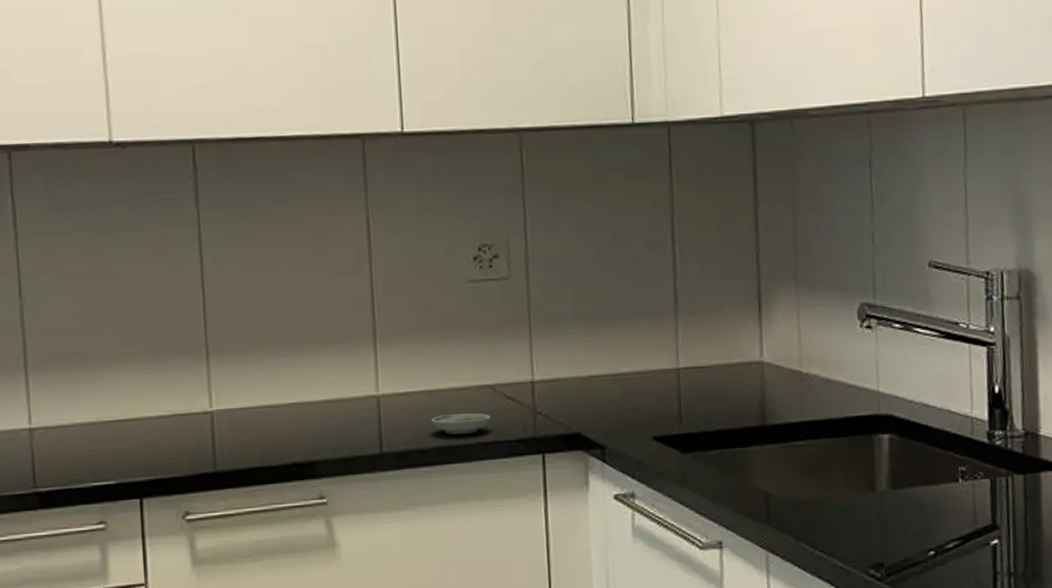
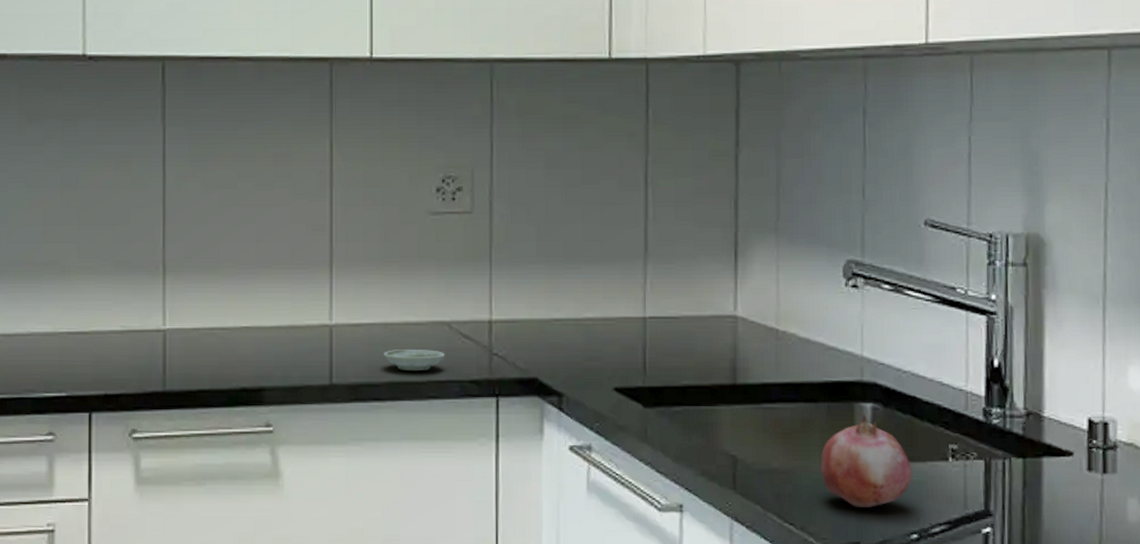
fruit: none [845,442,928,531] -> present [820,412,913,507]

